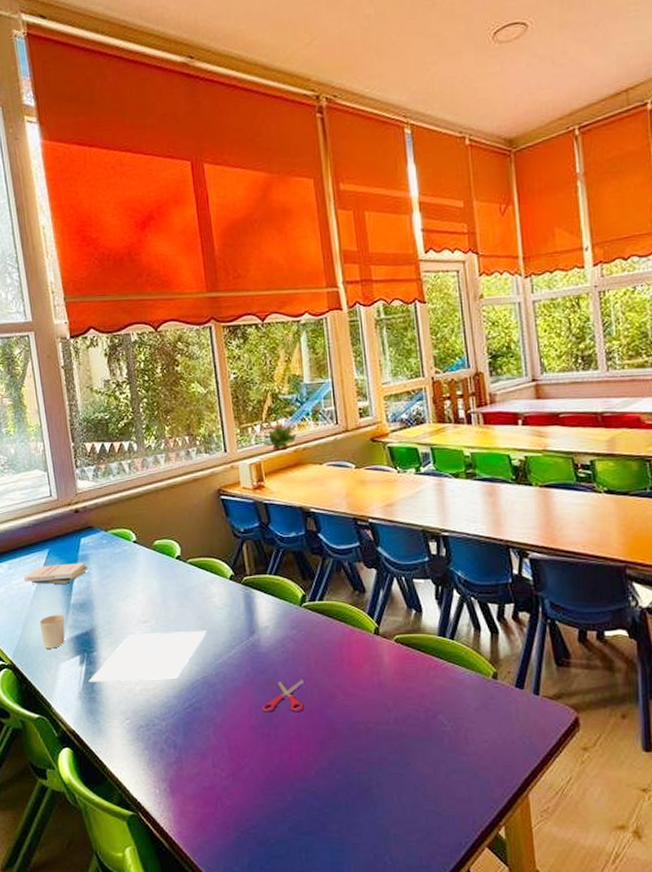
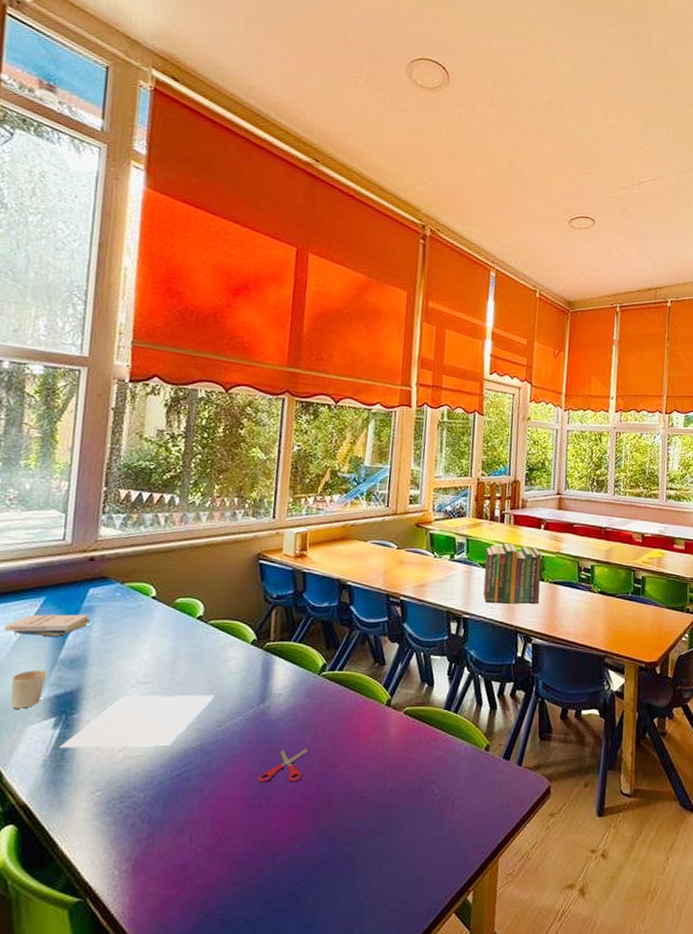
potted flower: present [261,422,297,450] -> none [311,498,348,524]
books: none [456,446,530,516] -> present [483,542,542,604]

